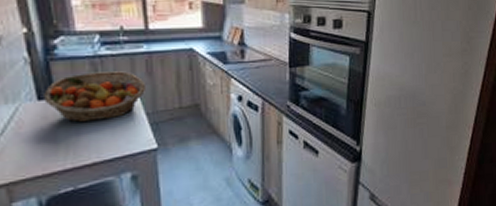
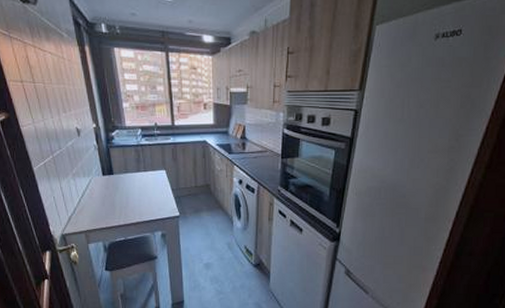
fruit basket: present [44,71,145,123] -> none [106,157,171,193]

